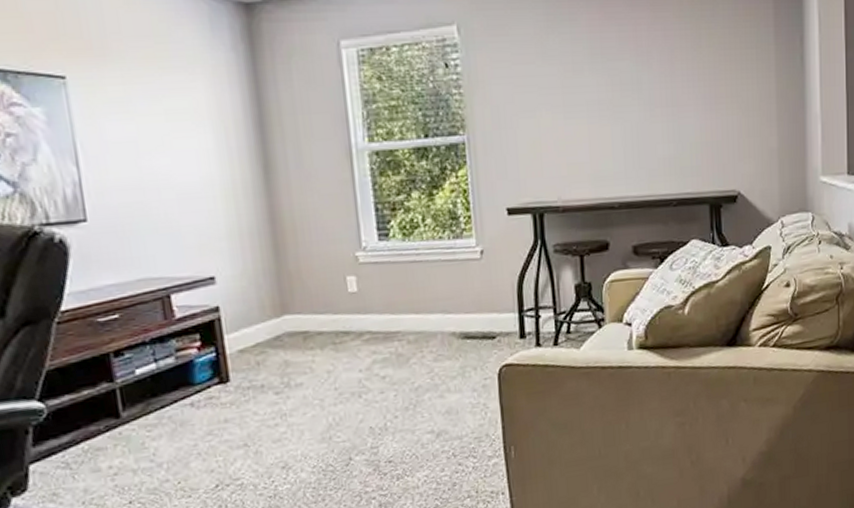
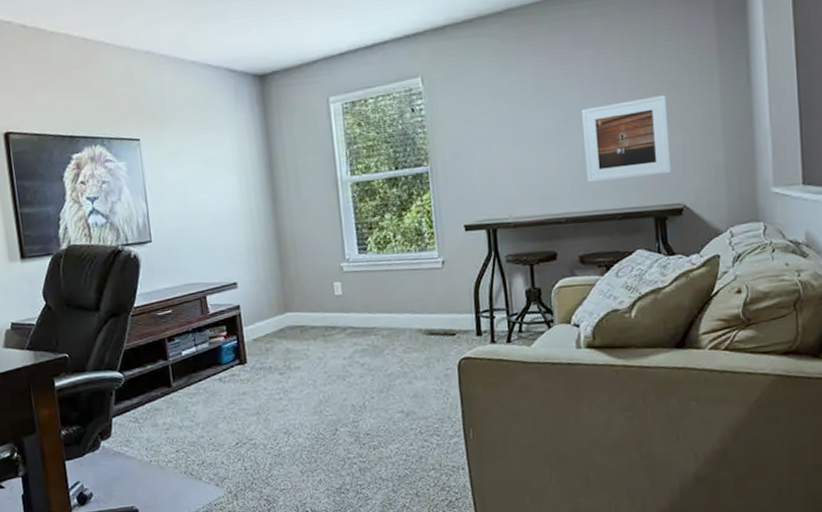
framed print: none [638,70,727,163] -> present [582,95,672,183]

